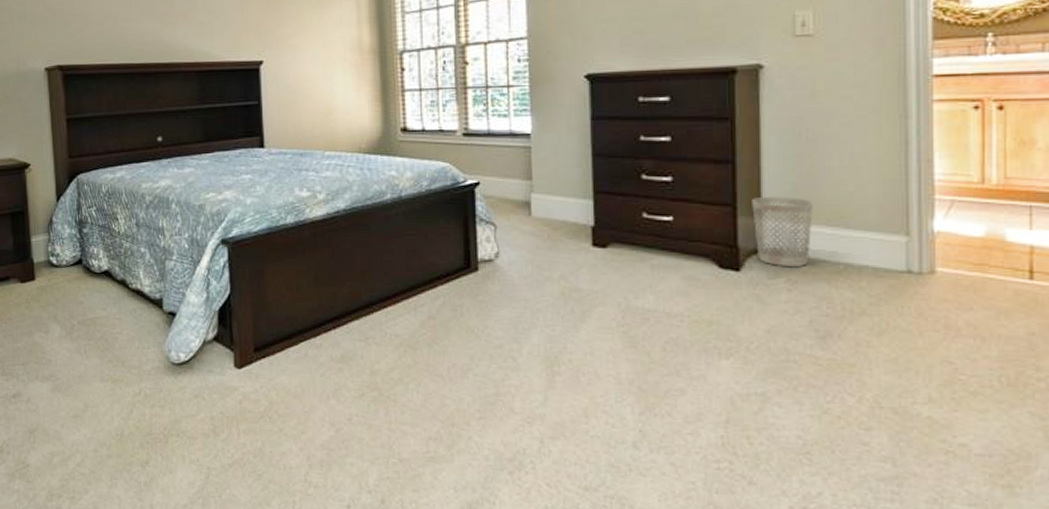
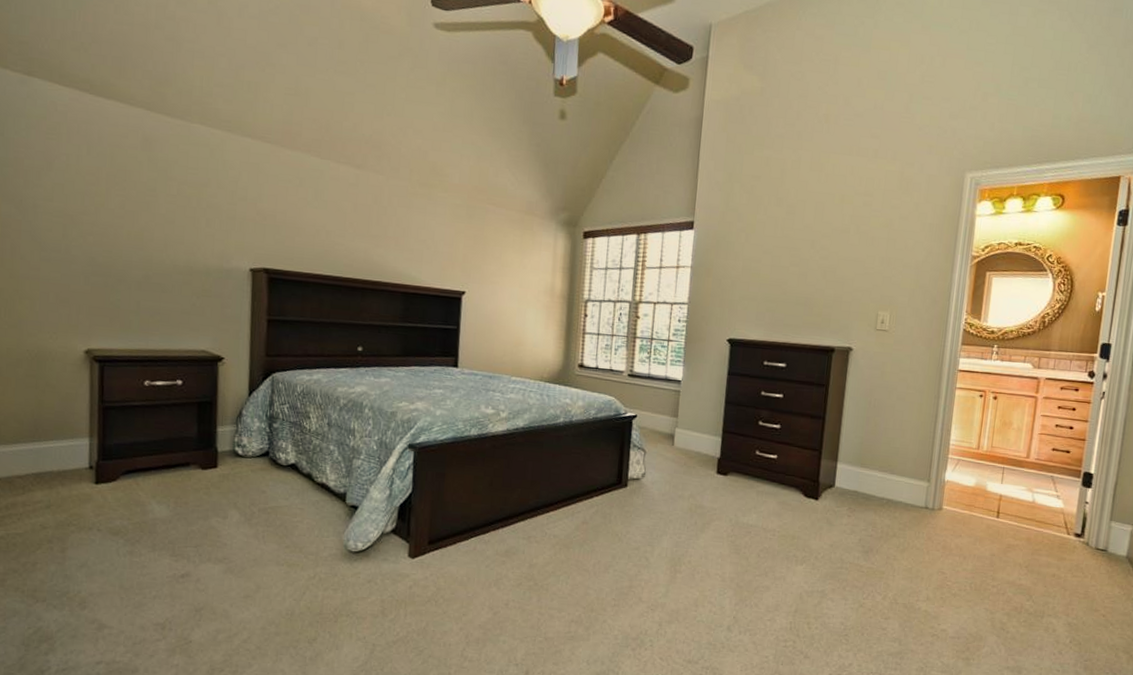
wastebasket: present [752,196,813,266] -> none [831,445,872,499]

